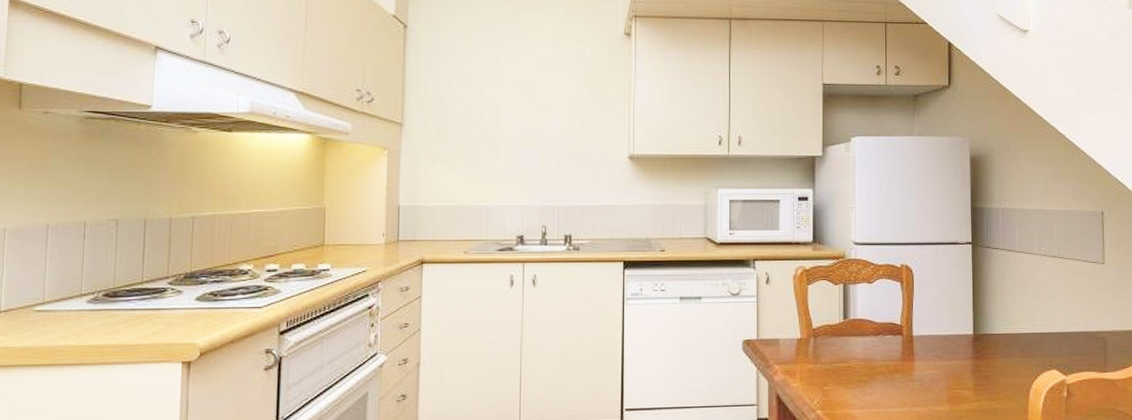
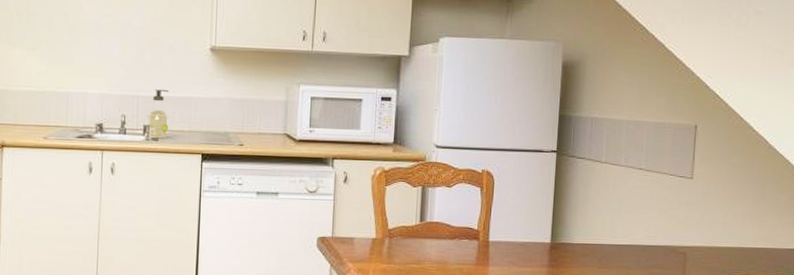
soap dispenser: none [567,198,590,248] -> present [146,88,169,139]

